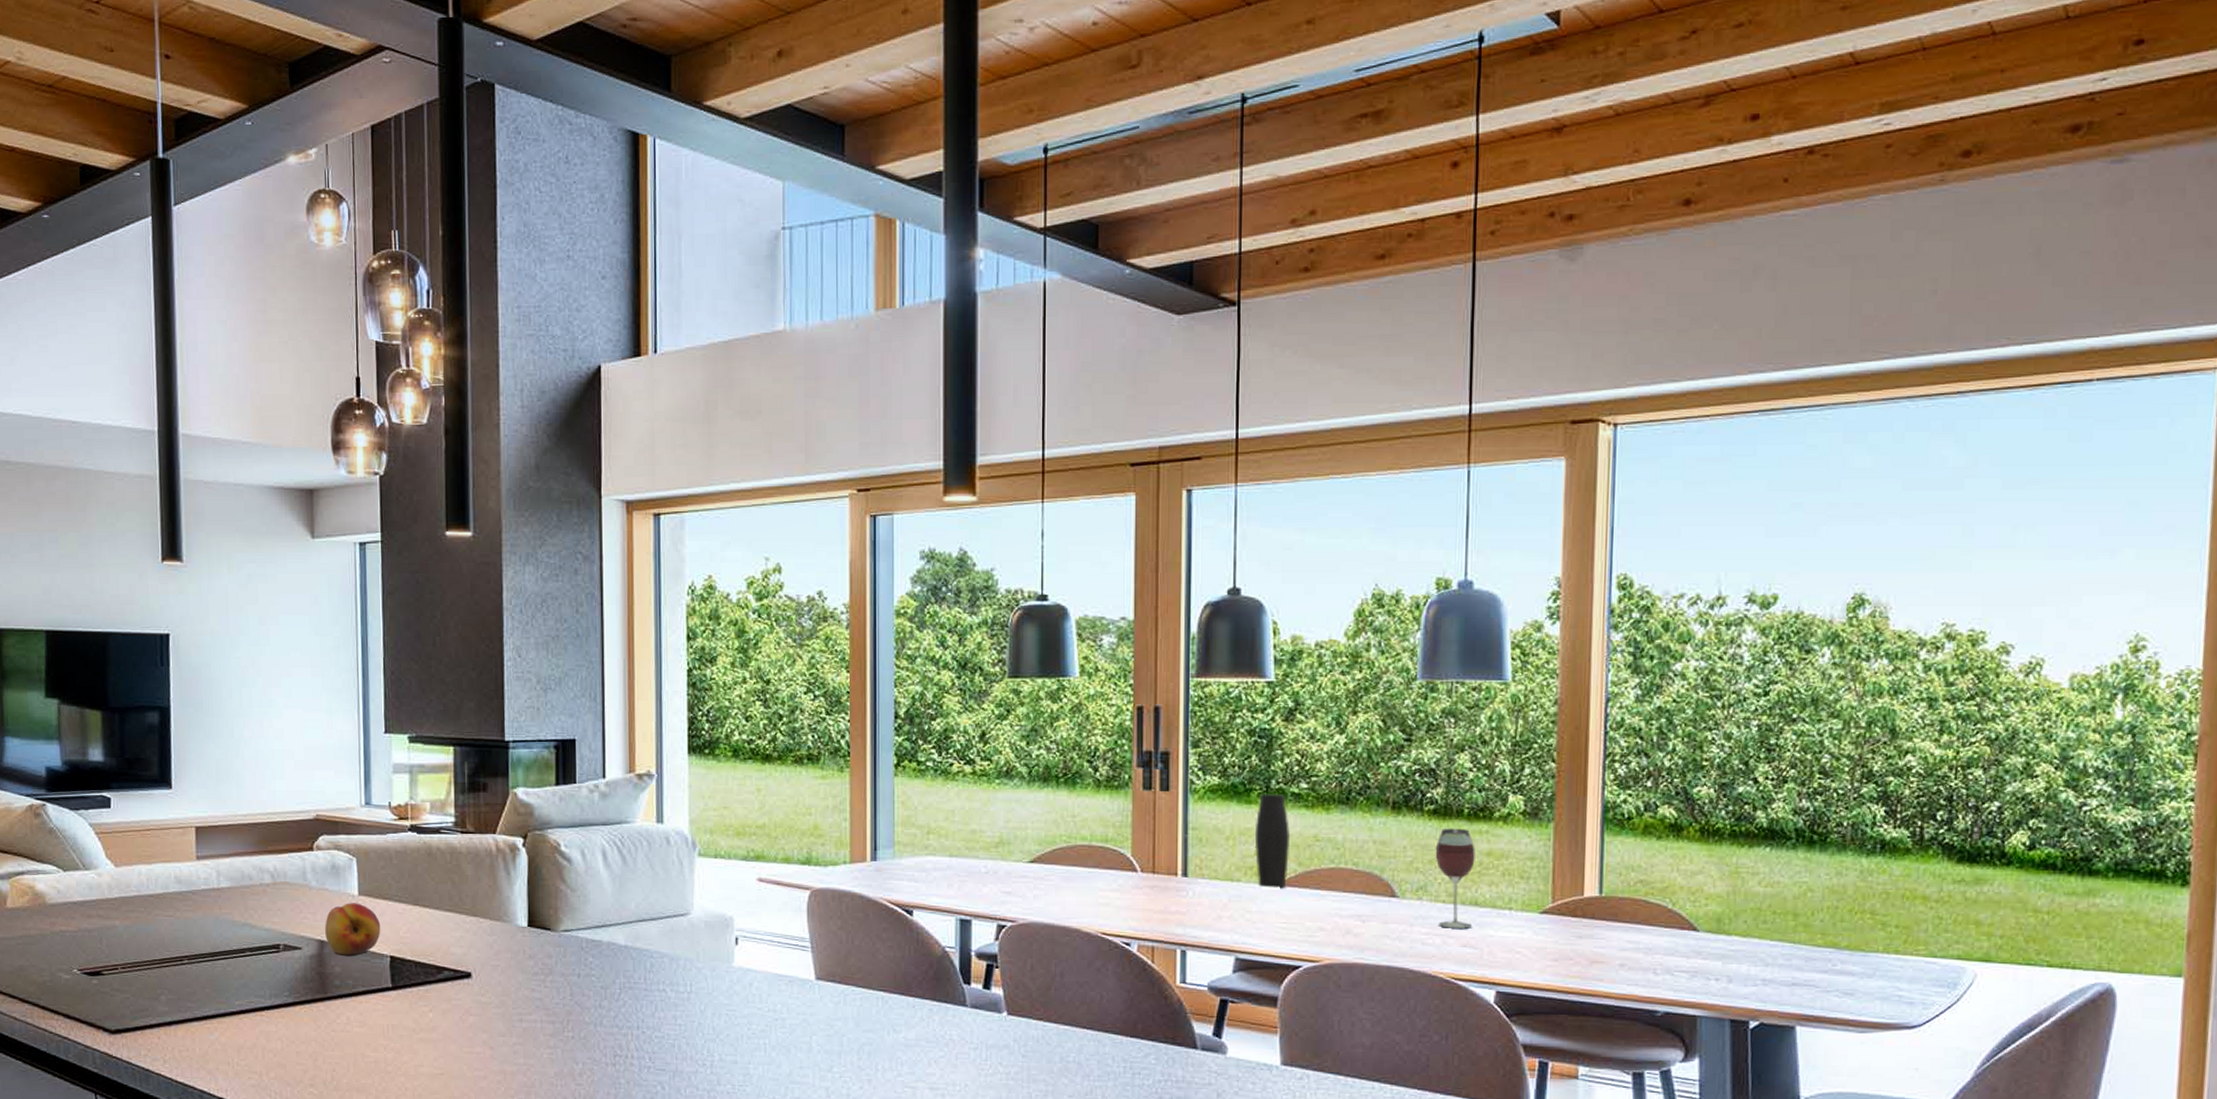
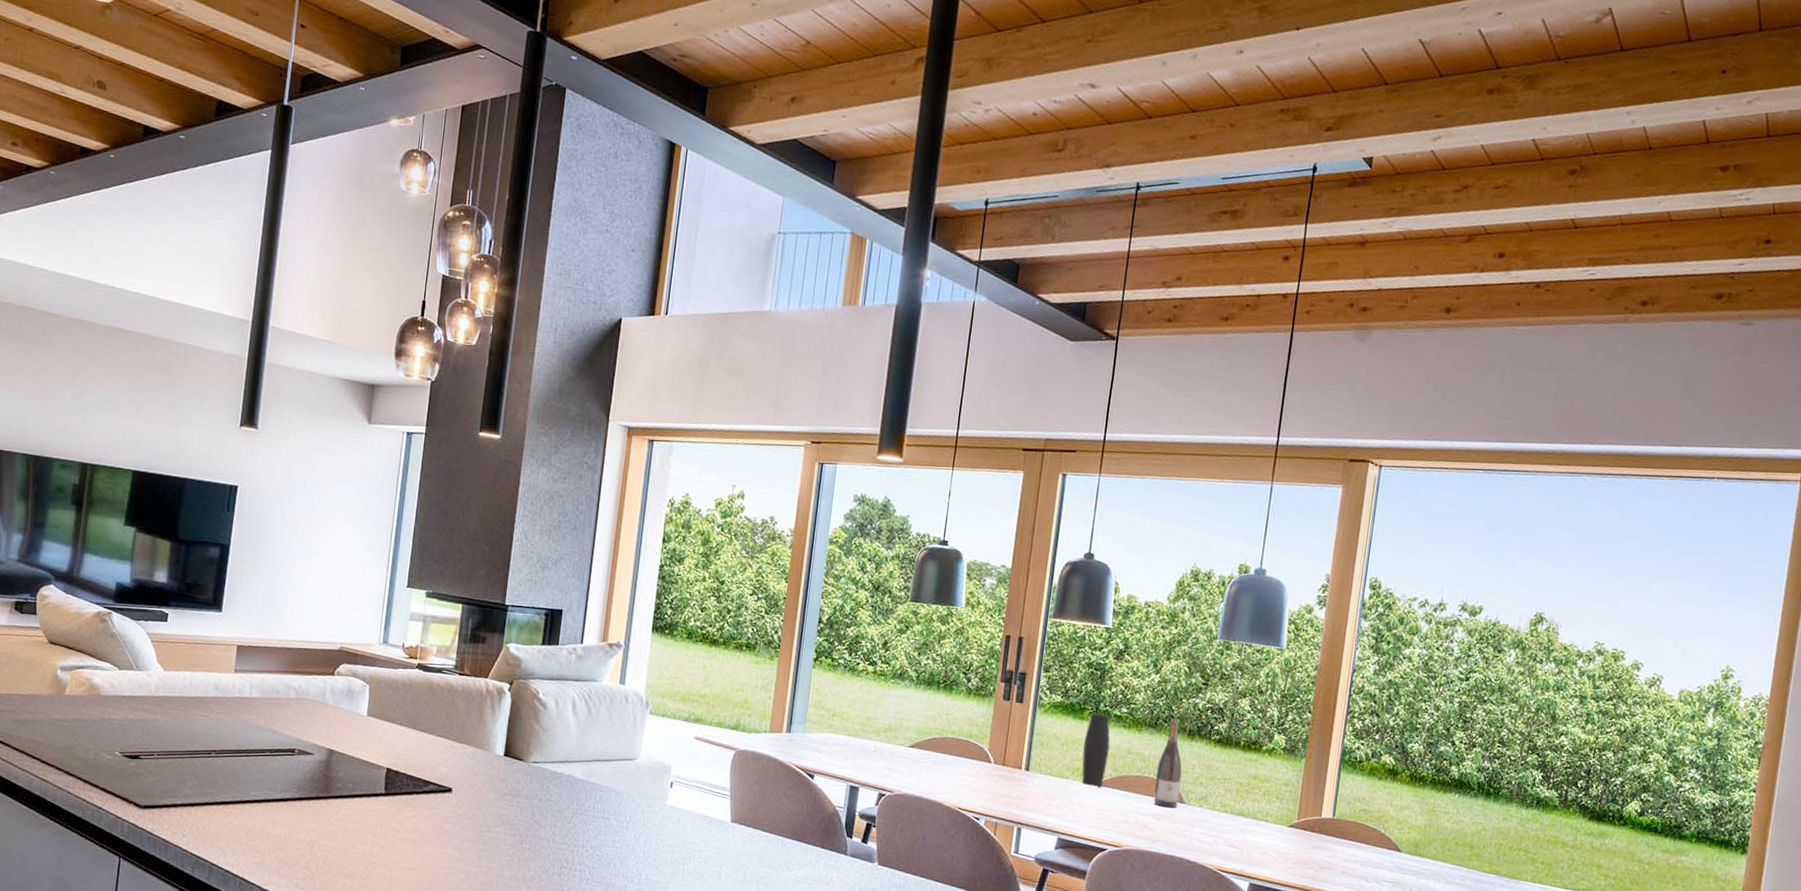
fruit: present [325,903,381,957] -> none [335,721,382,766]
wine bottle: none [1355,792,1389,905] -> present [1153,721,1182,808]
wineglass: present [1435,828,1475,929] -> none [1213,754,1246,833]

